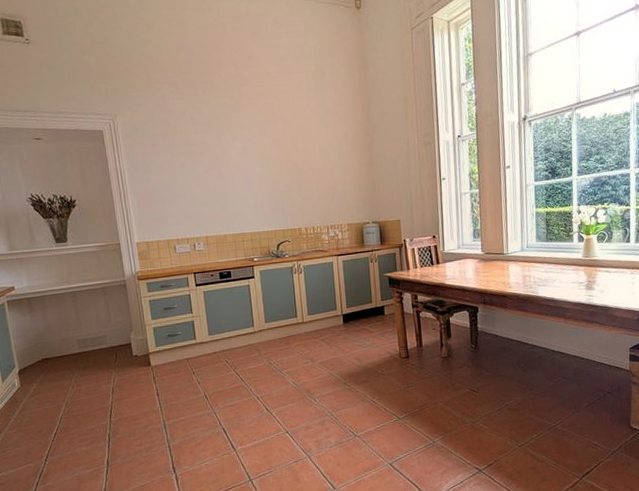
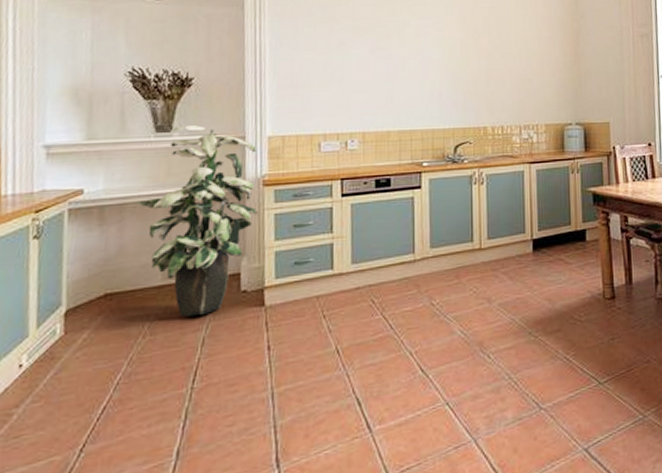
indoor plant: none [52,236,137,374] -> present [137,125,258,318]

